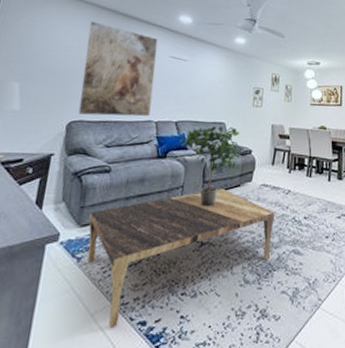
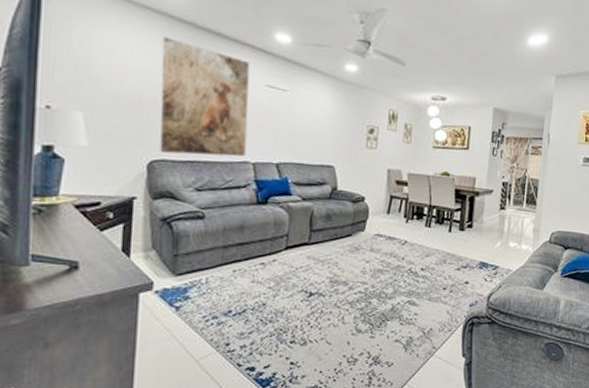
coffee table: present [87,188,275,329] -> none [184,238,390,374]
potted plant: present [179,126,243,207] -> none [281,170,355,257]

